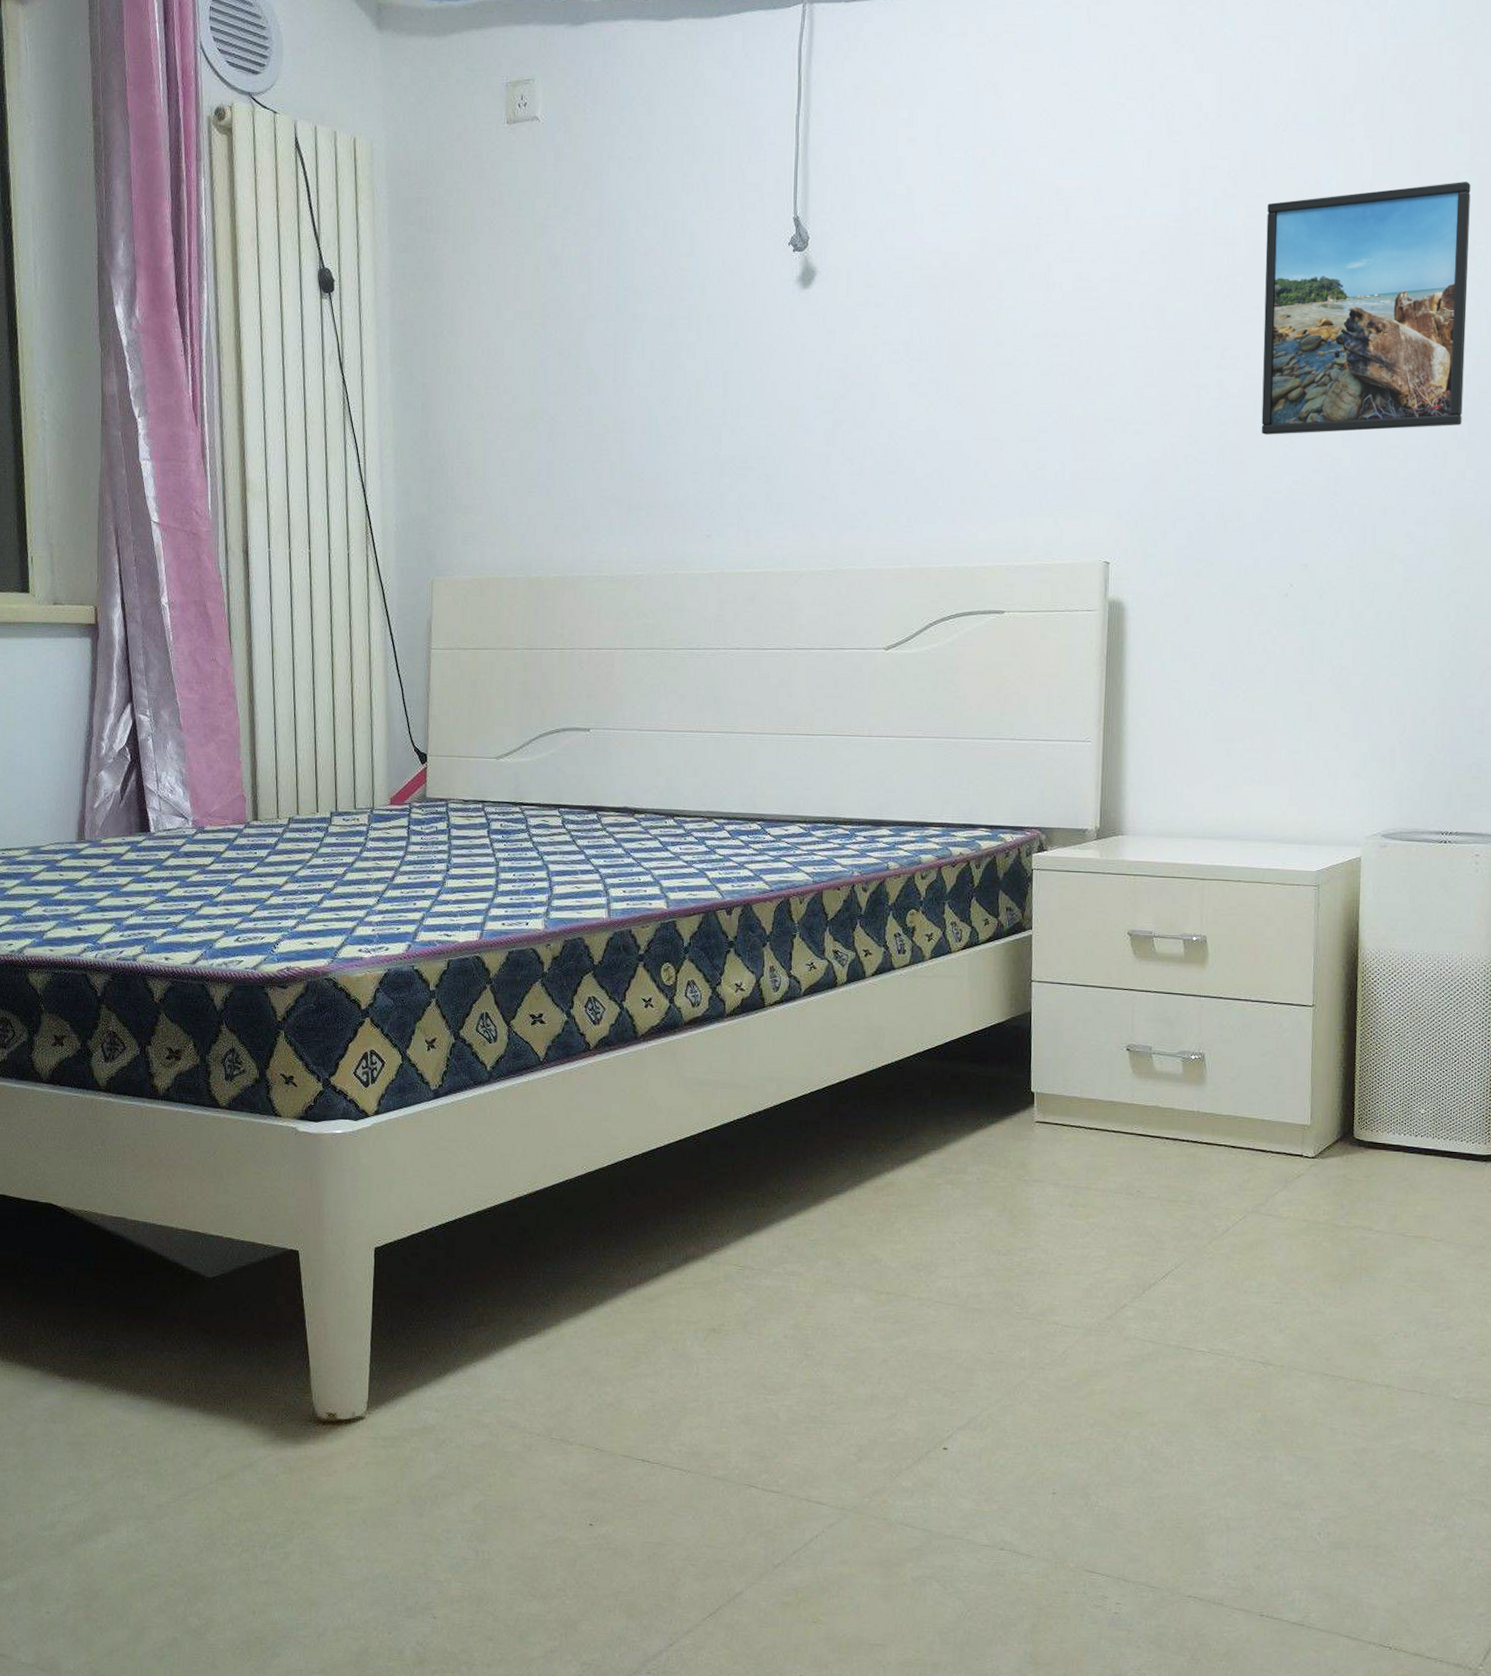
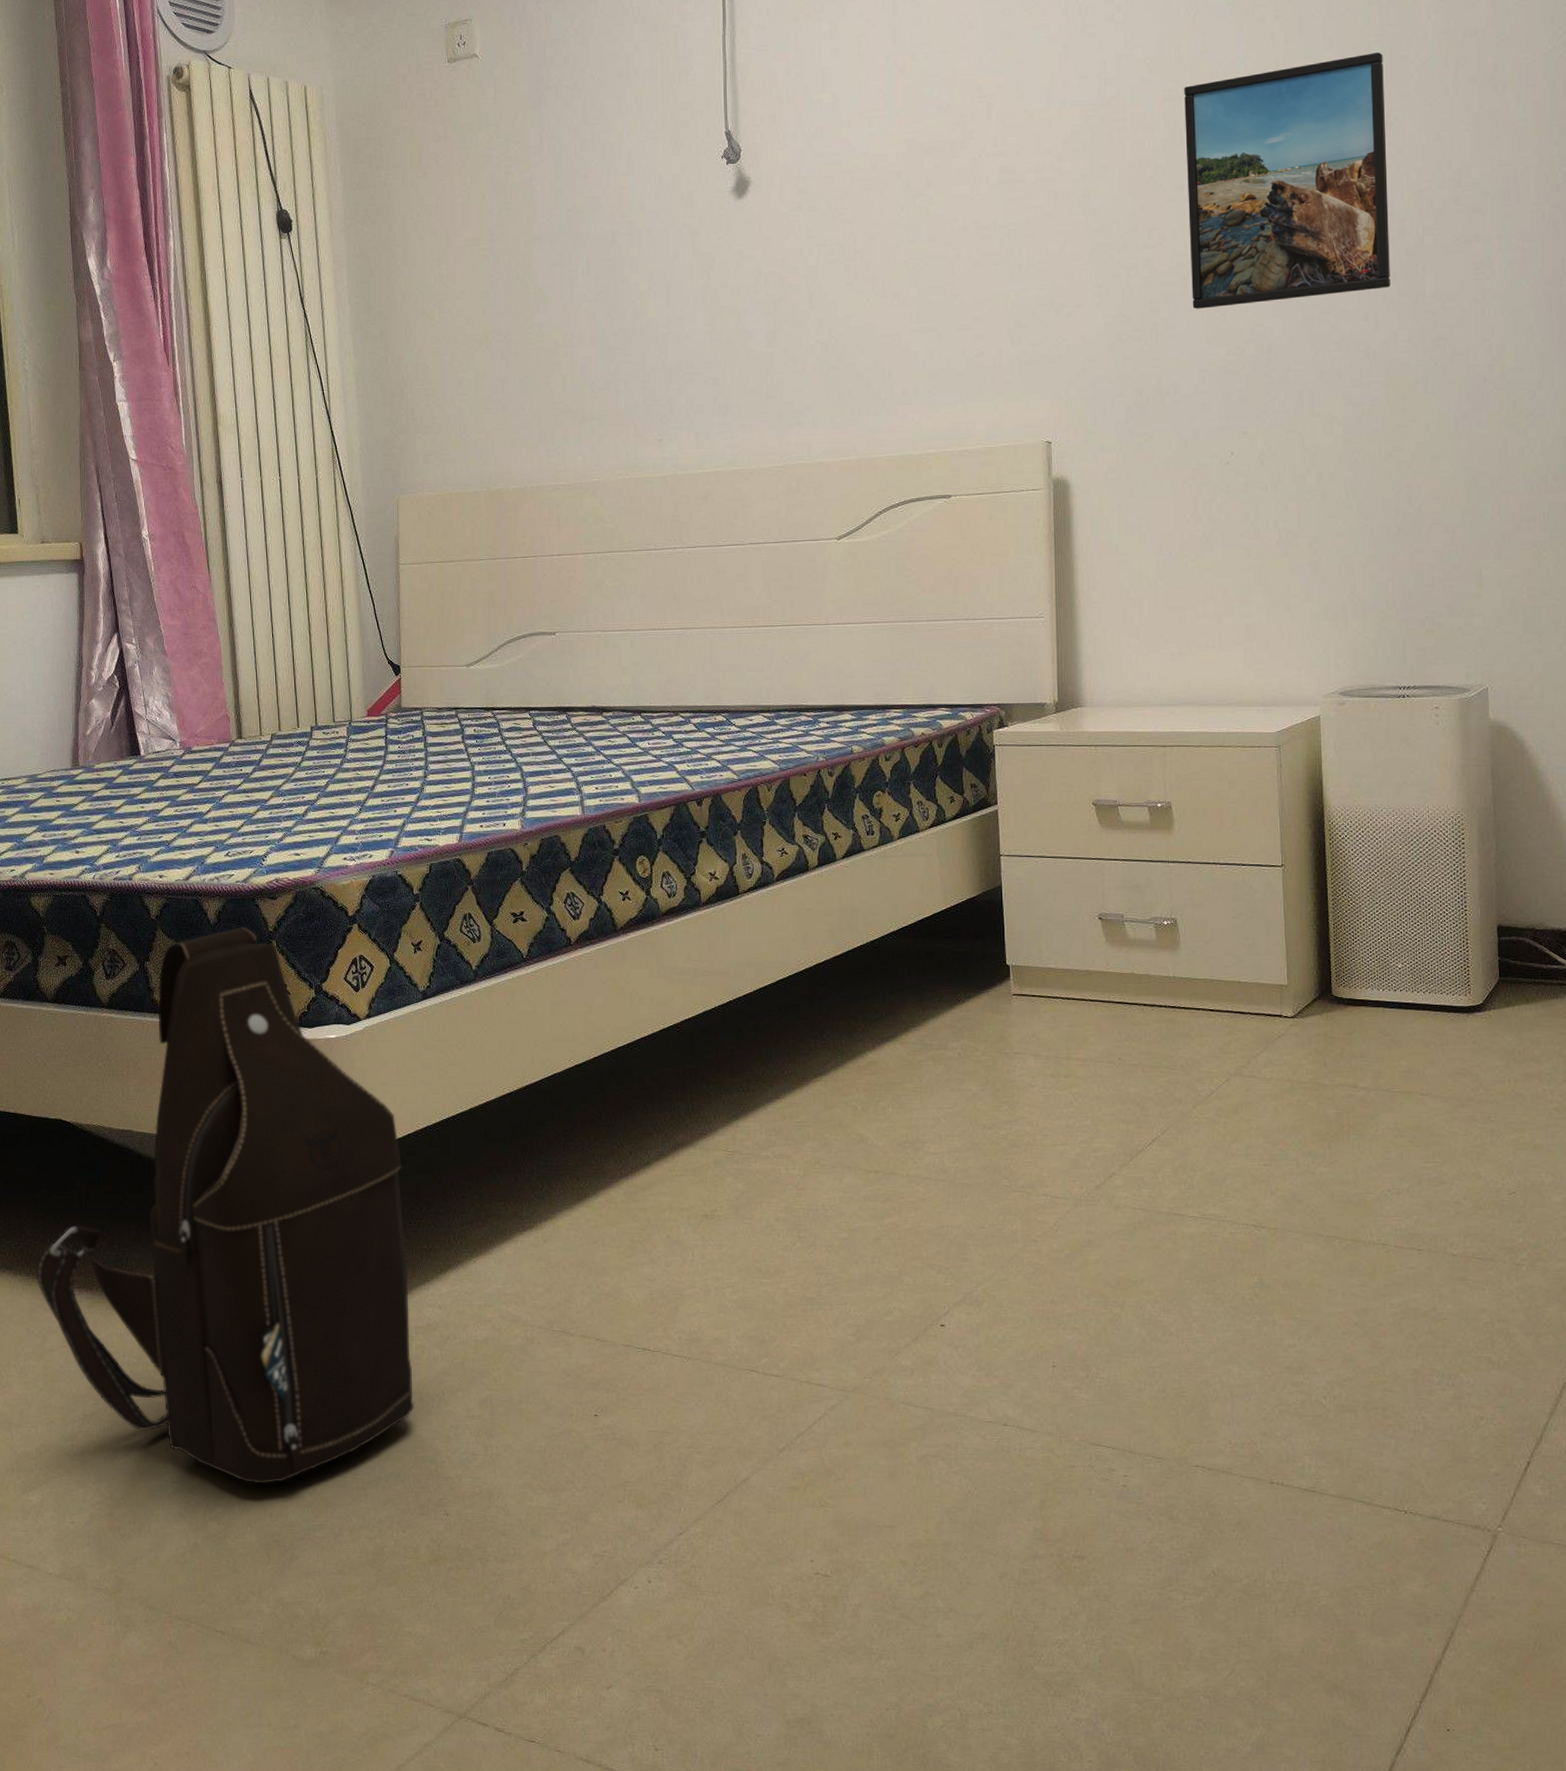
shoulder bag: none [19,1015,407,1581] -> present [36,928,415,1484]

